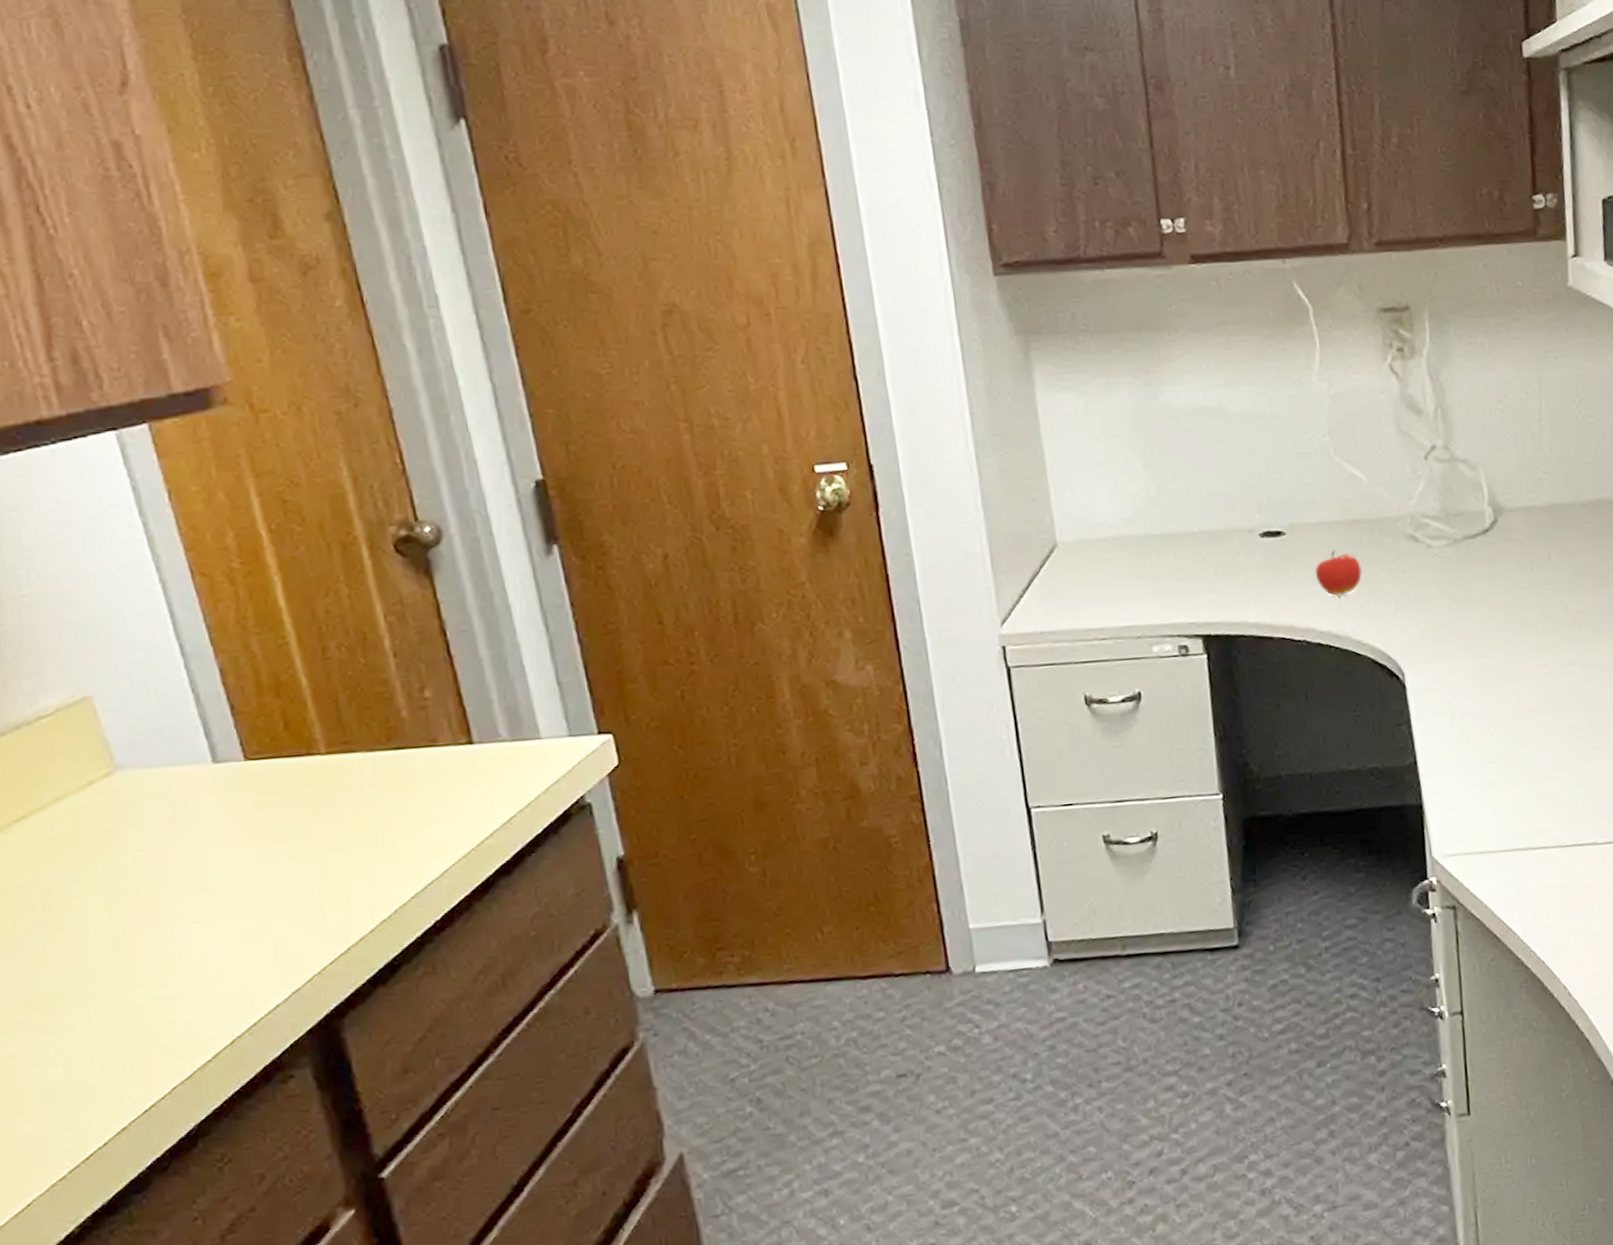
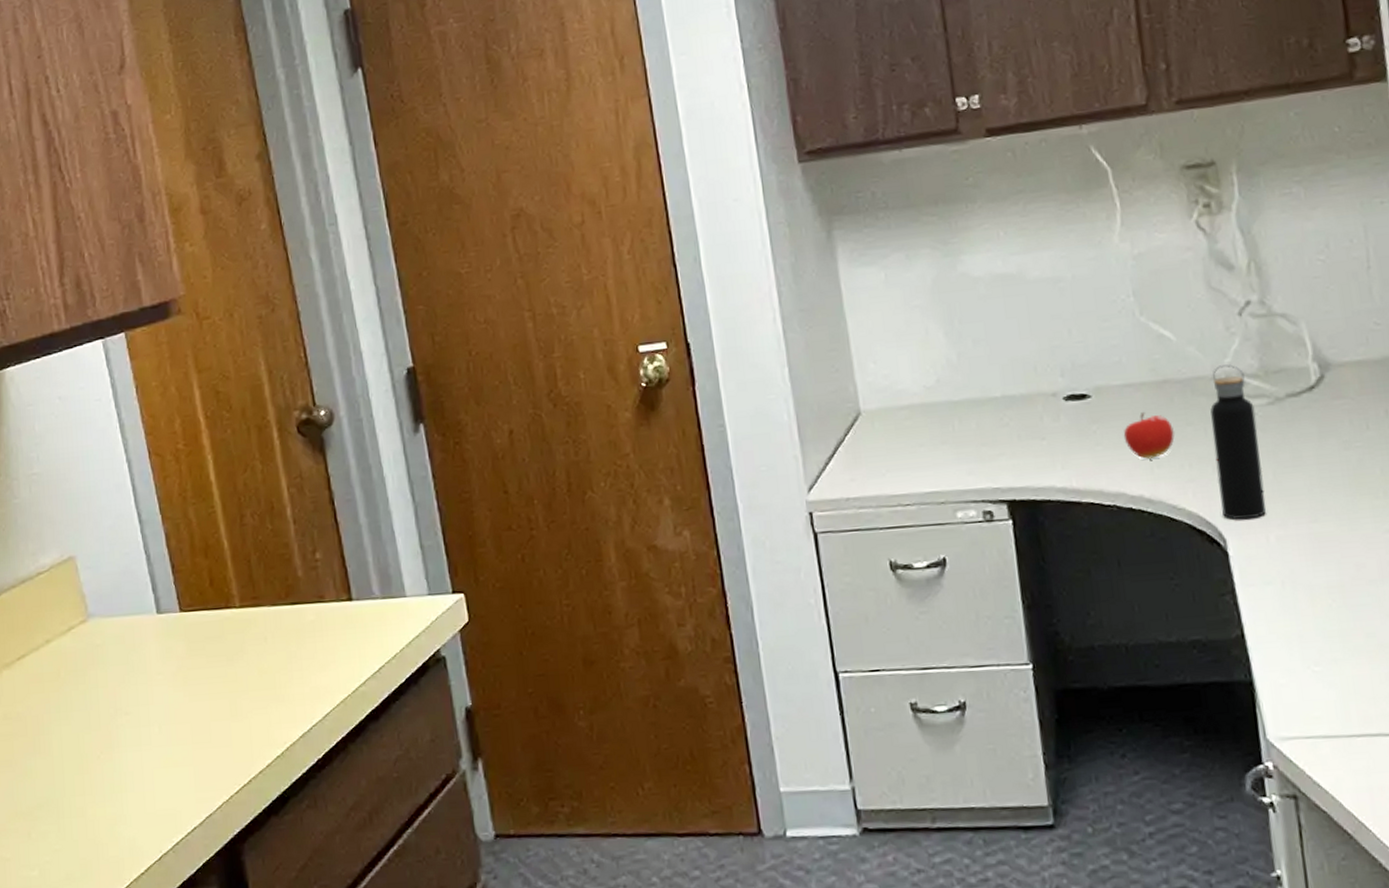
water bottle: none [1395,506,1442,655] -> present [1210,364,1267,520]

